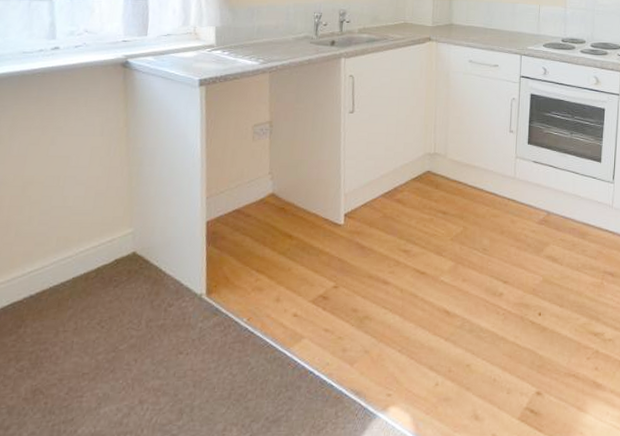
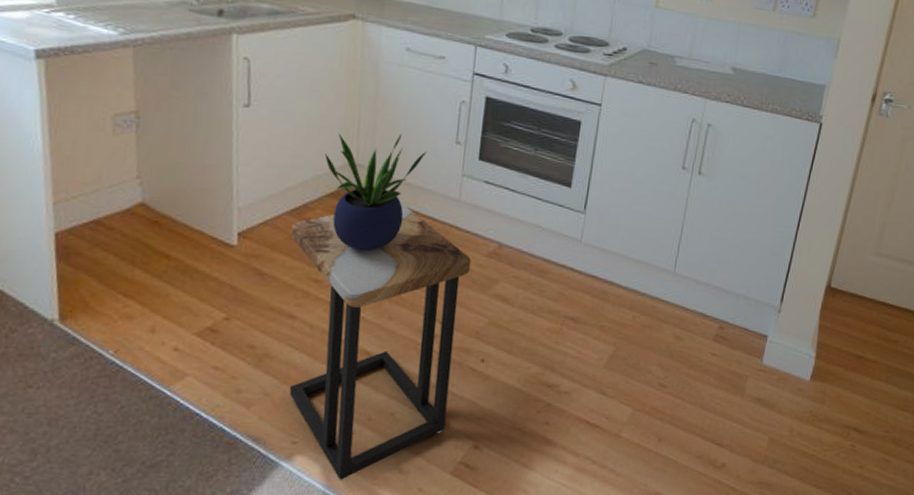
side table: none [384,183,526,429] -> present [289,203,472,480]
potted plant: none [410,126,488,224] -> present [325,133,427,251]

